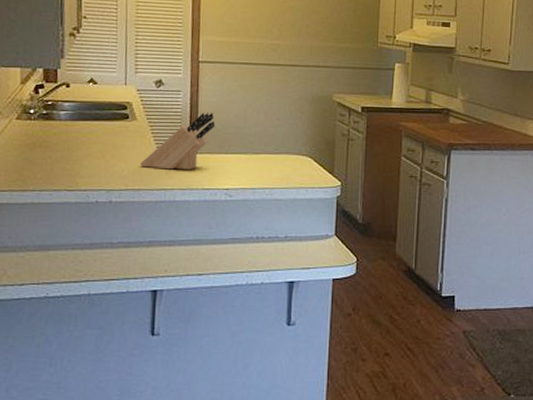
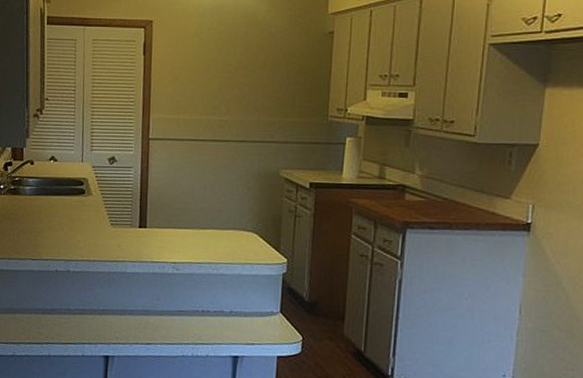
knife block: present [140,113,215,170] -> none [94,188,164,244]

